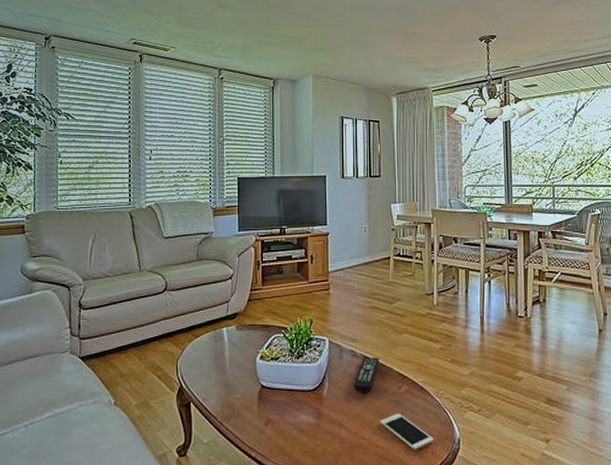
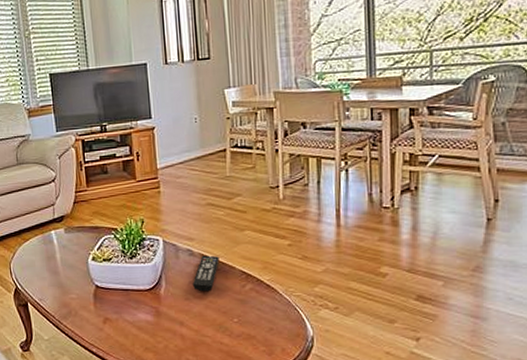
cell phone: present [380,413,434,450] -> none [223,311,284,347]

